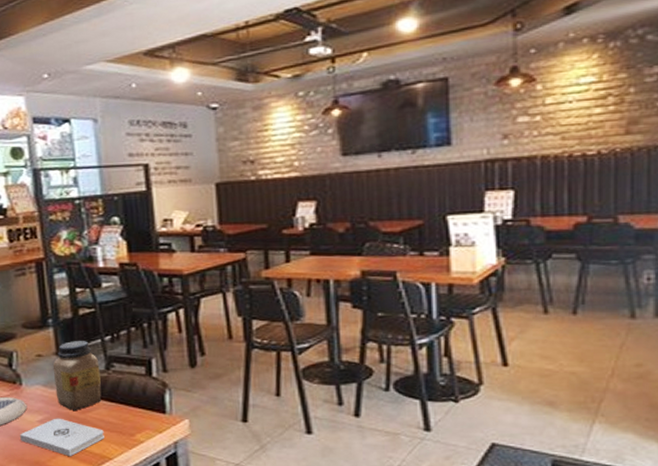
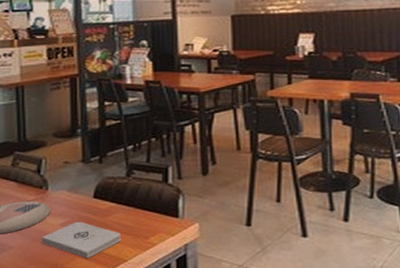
jar: present [52,341,102,411] -> none [78,150,121,215]

